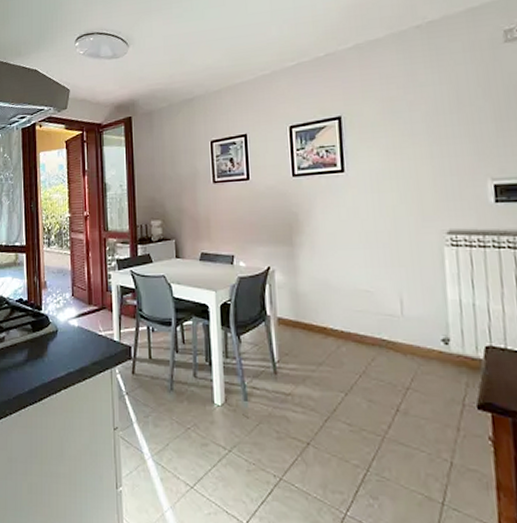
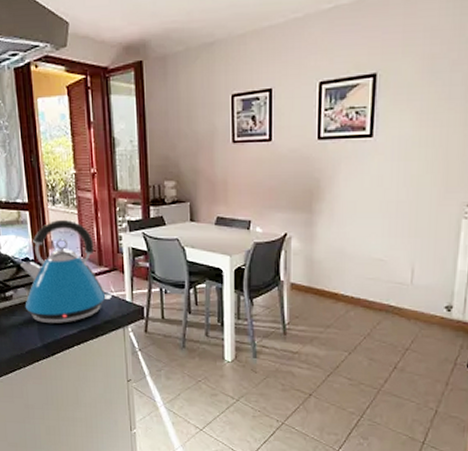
kettle: none [14,260,101,367] -> present [20,219,113,324]

